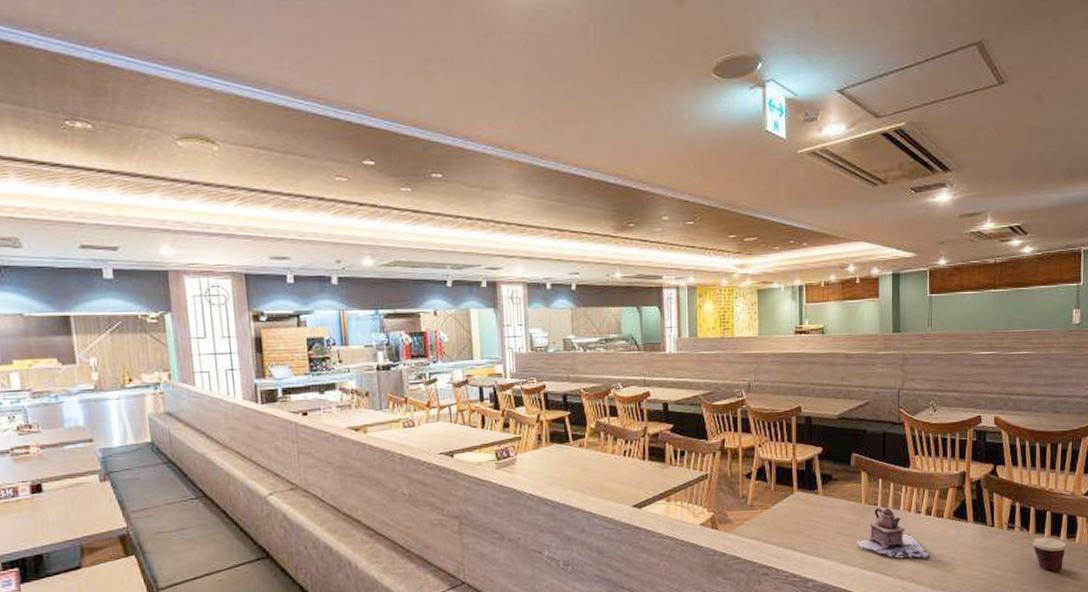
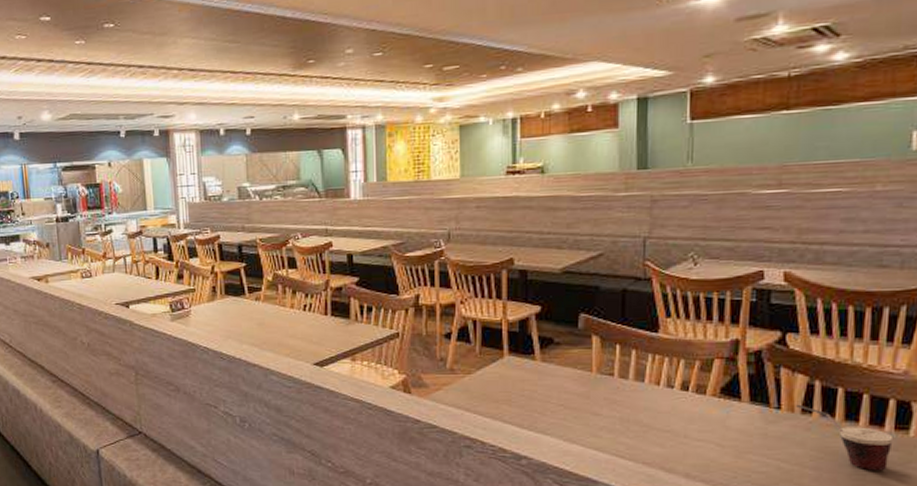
teapot: present [856,507,931,559] -> none [585,378,687,443]

